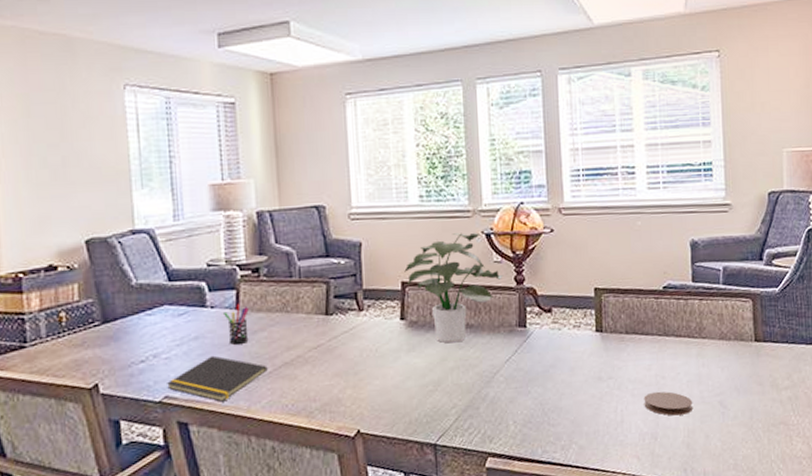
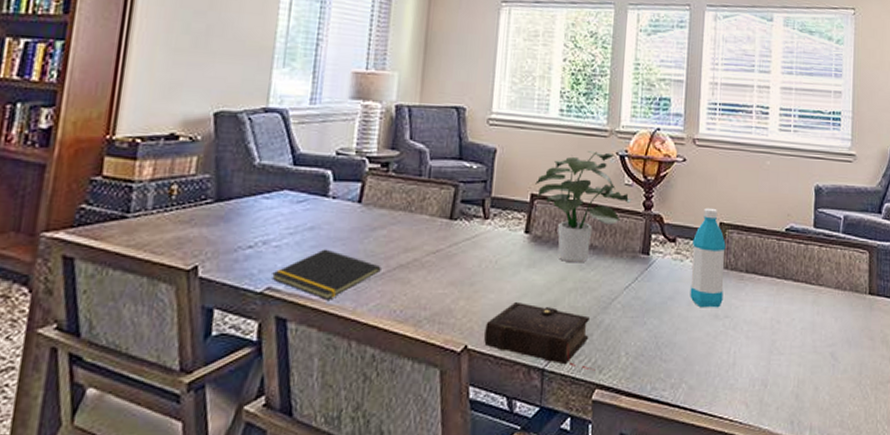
pen holder: present [223,303,249,345] -> none [344,196,372,240]
book: none [374,384,486,441] -> present [484,301,596,371]
water bottle: none [569,274,605,372] -> present [690,207,726,308]
coaster: present [644,391,693,416] -> none [757,336,805,363]

